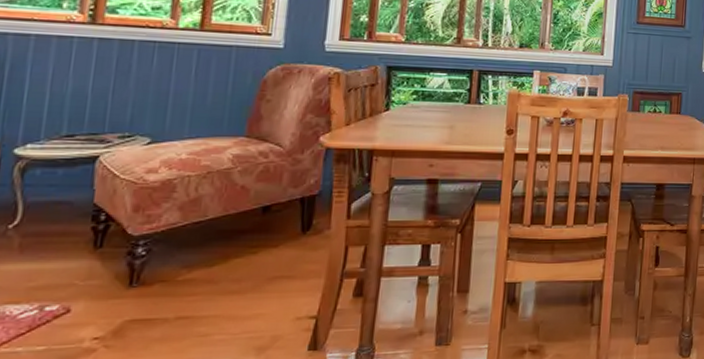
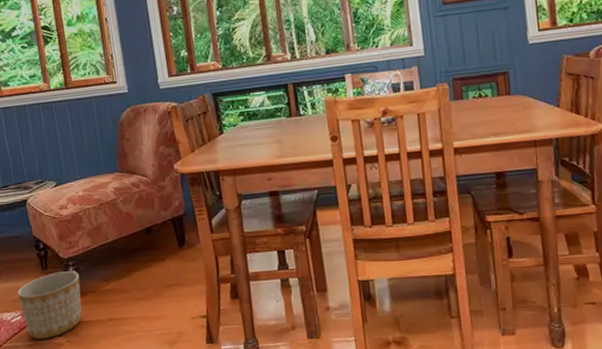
planter: none [41,252,150,343] -> present [17,271,82,339]

